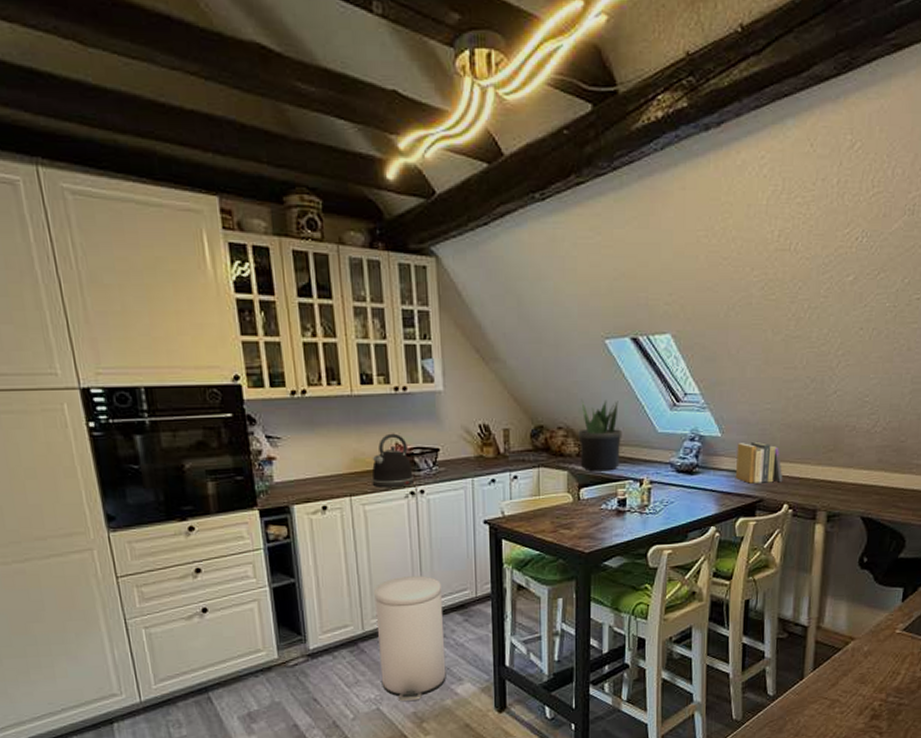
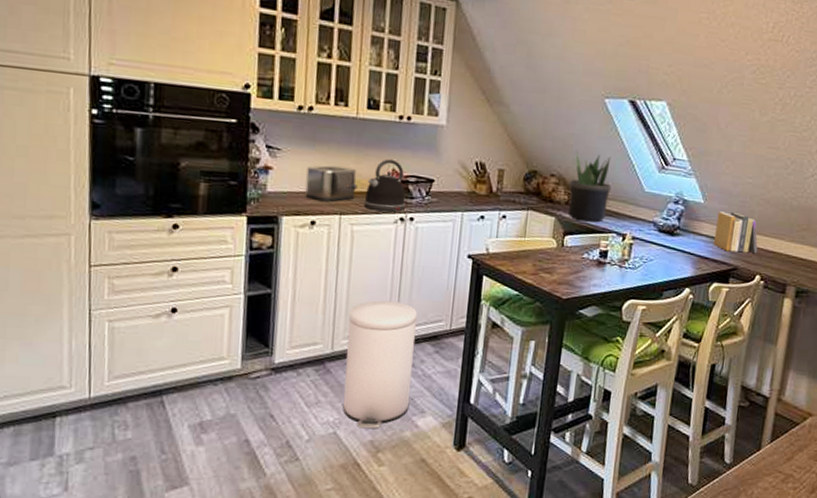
toaster: none [310,447,363,486] -> present [305,165,358,203]

